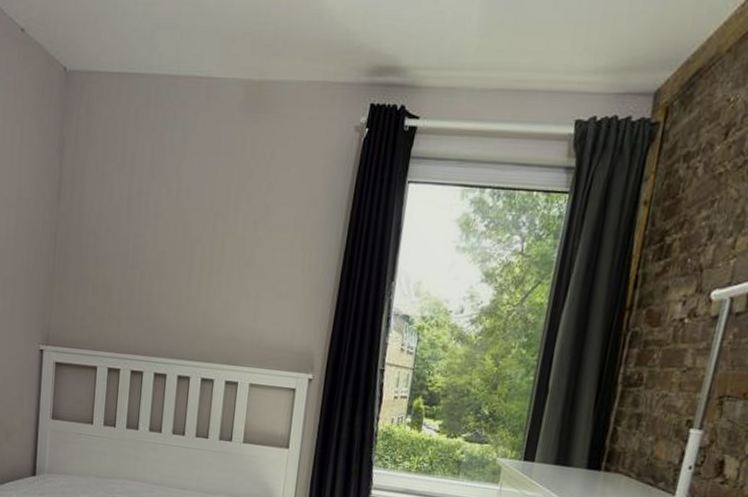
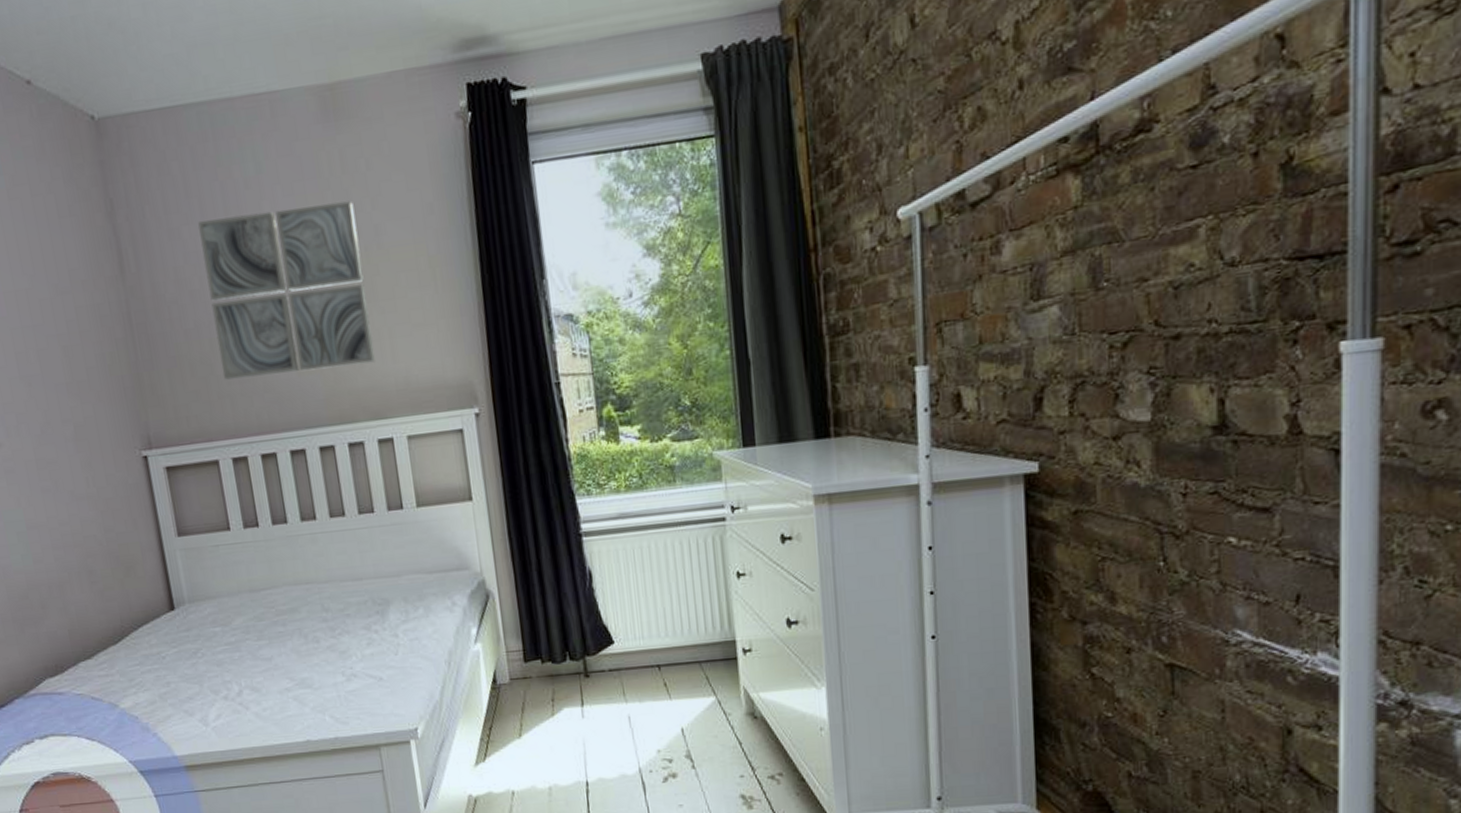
wall art: none [116,172,253,318] -> present [198,201,375,380]

